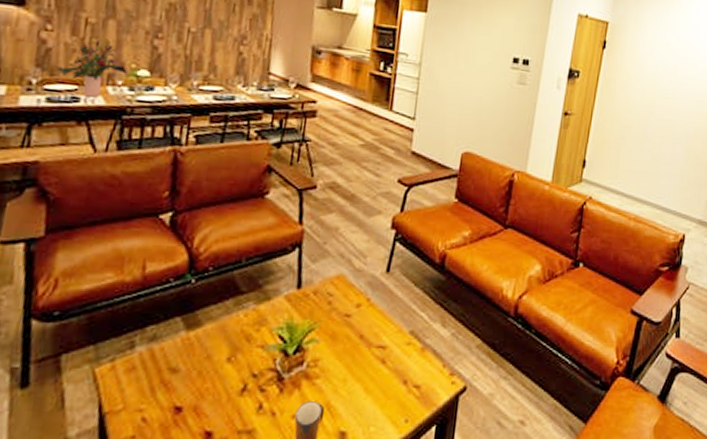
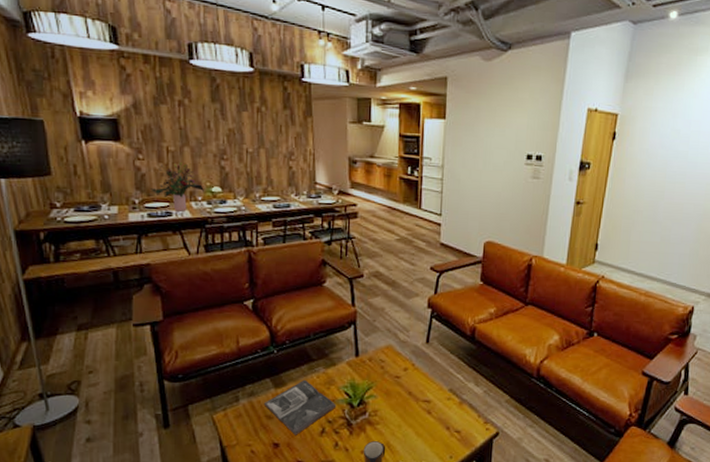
magazine: none [168,318,266,395] -> present [263,379,337,435]

